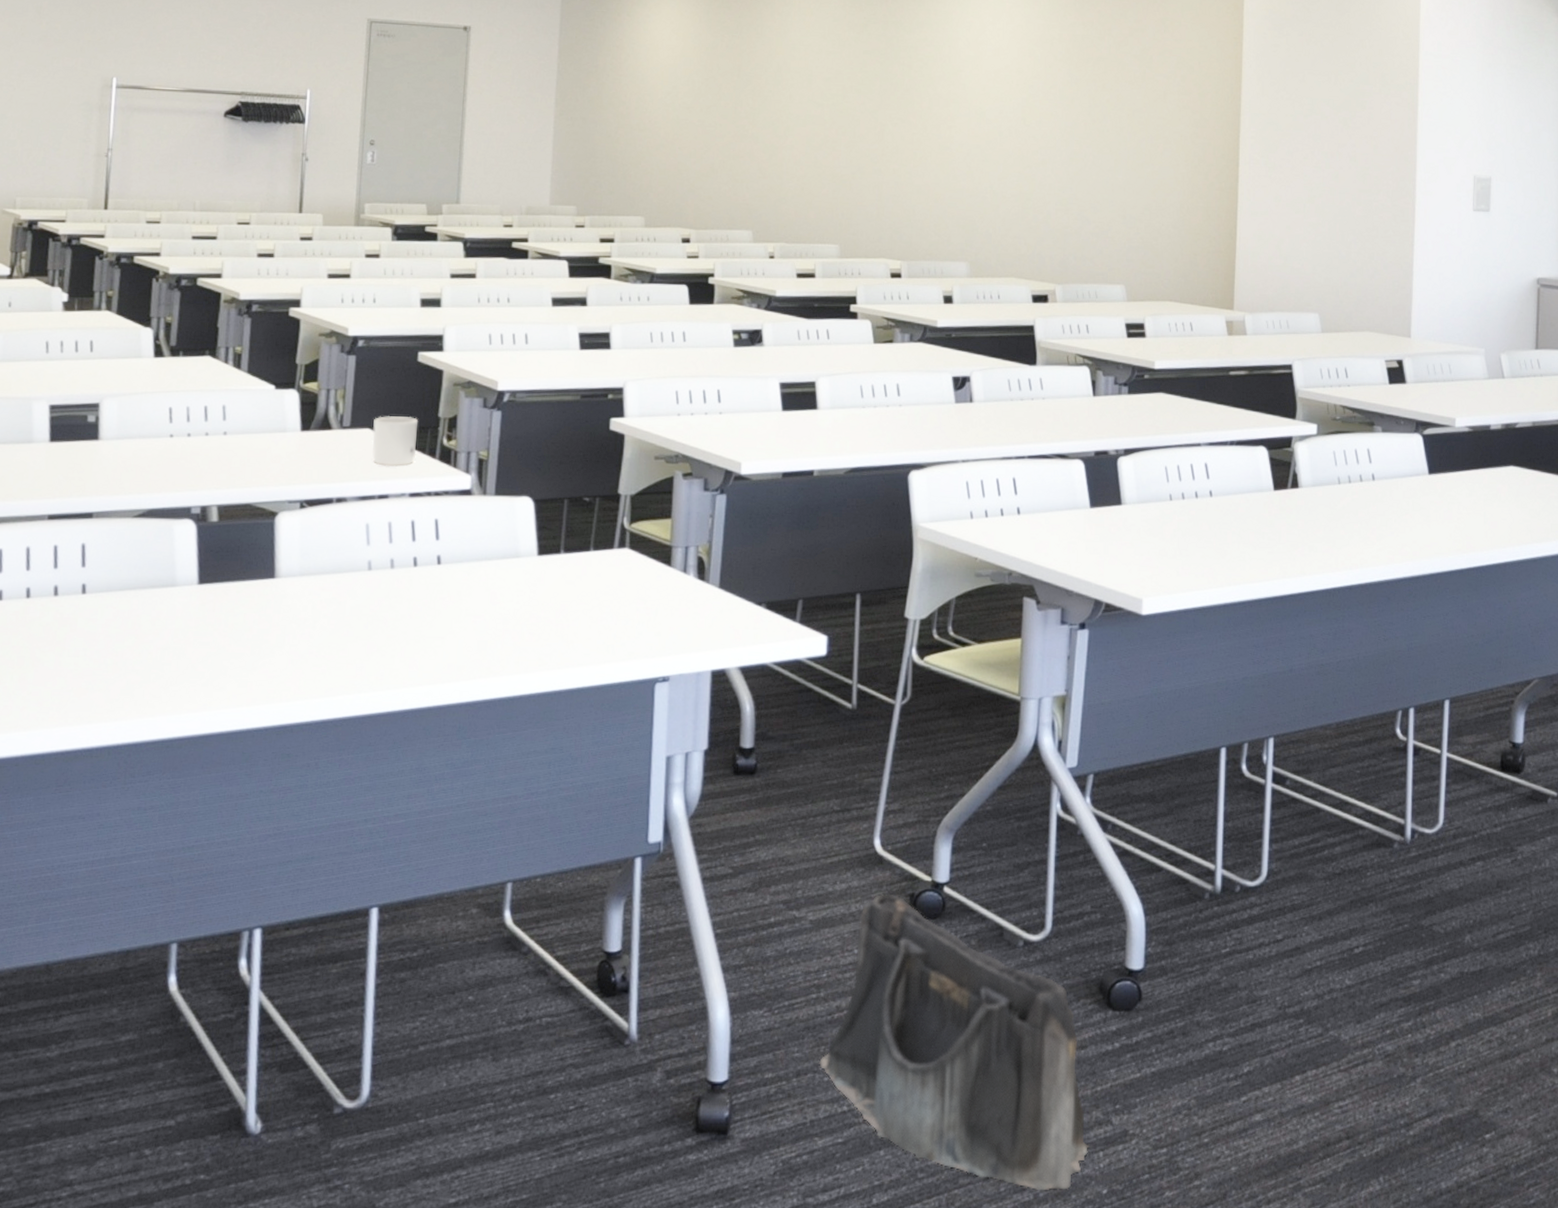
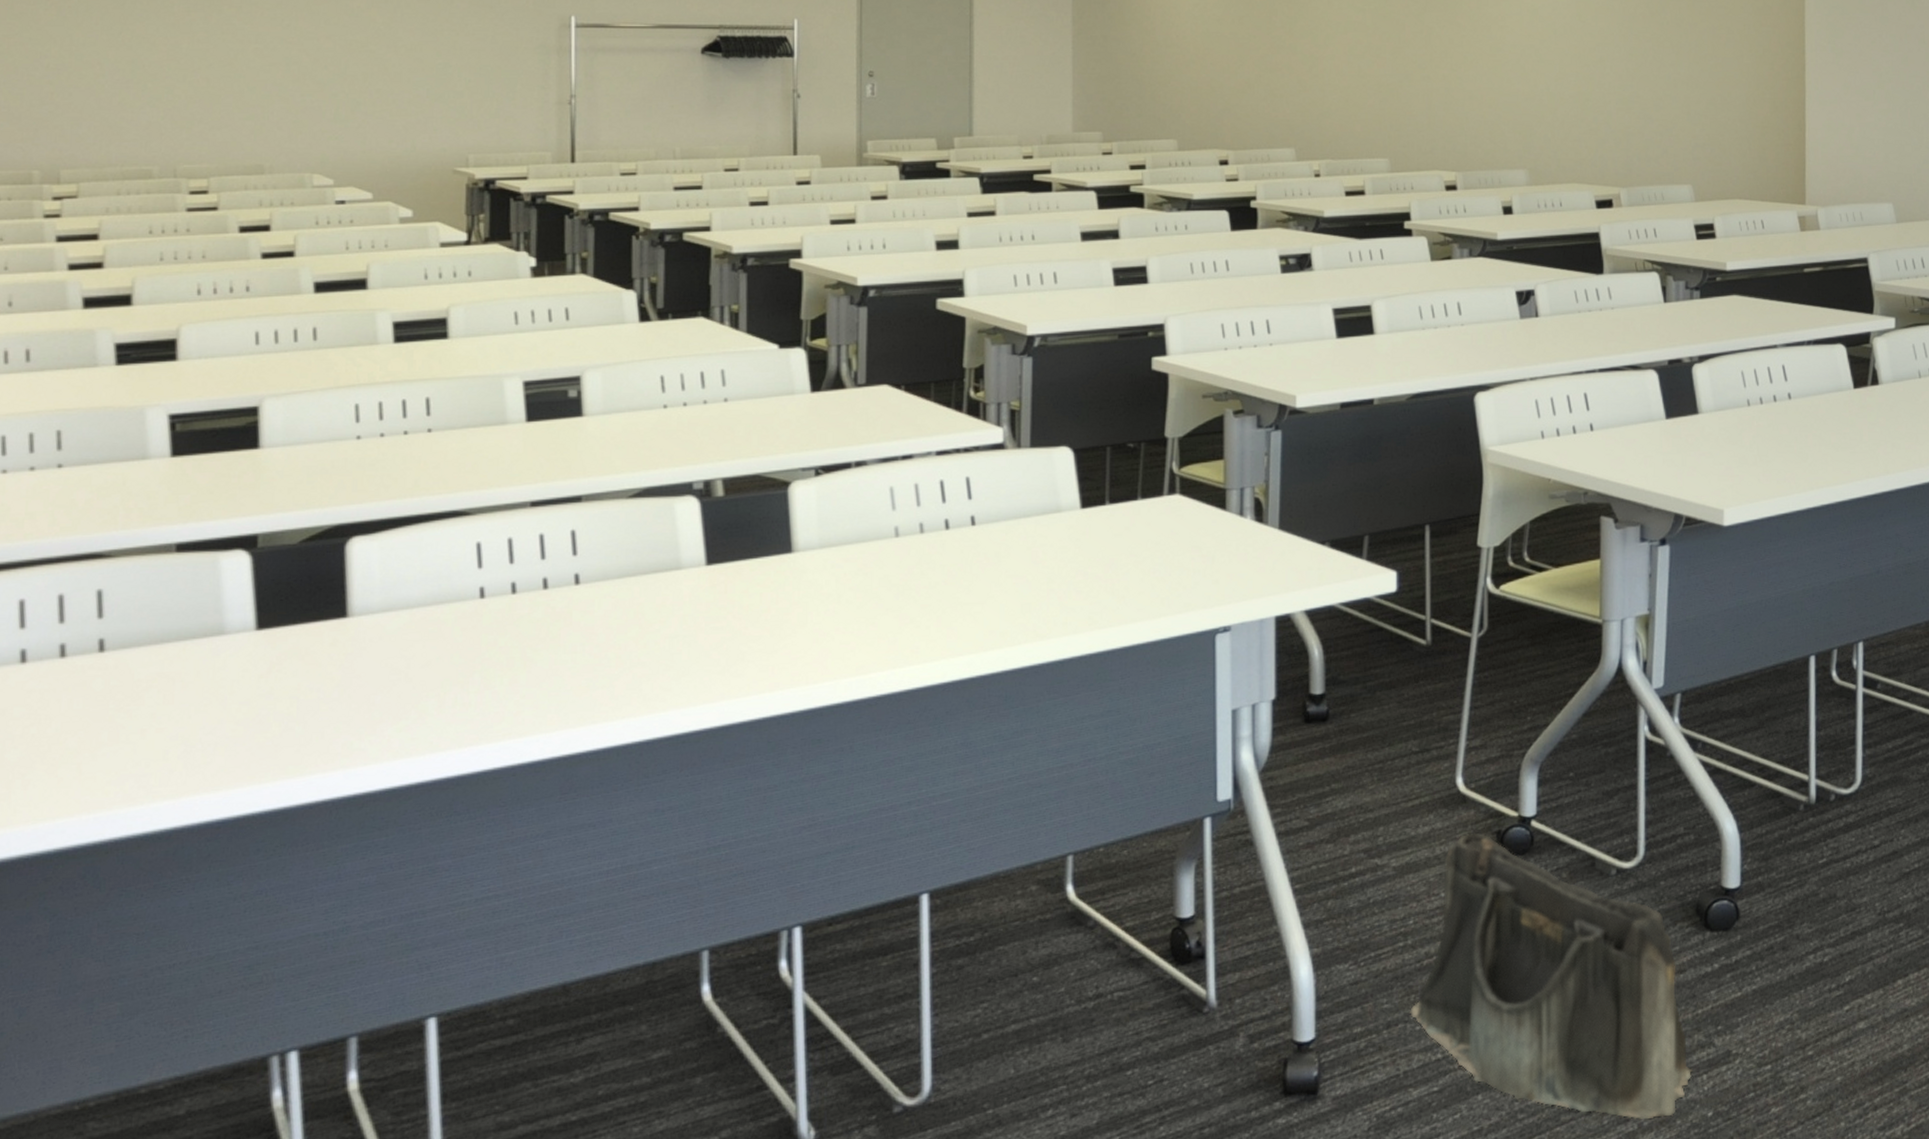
mug: present [372,416,419,467] -> none [891,369,941,425]

